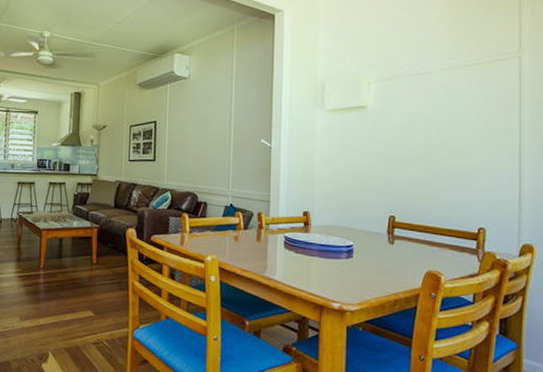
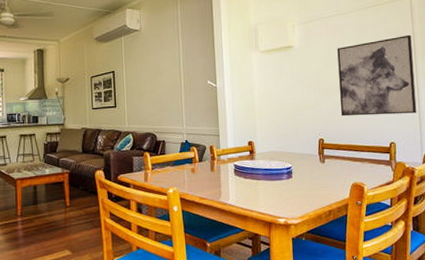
wall art: none [419,101,517,196] -> present [337,34,417,117]

